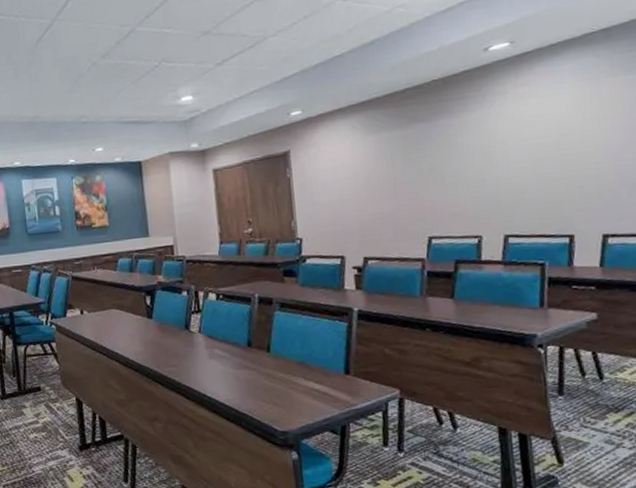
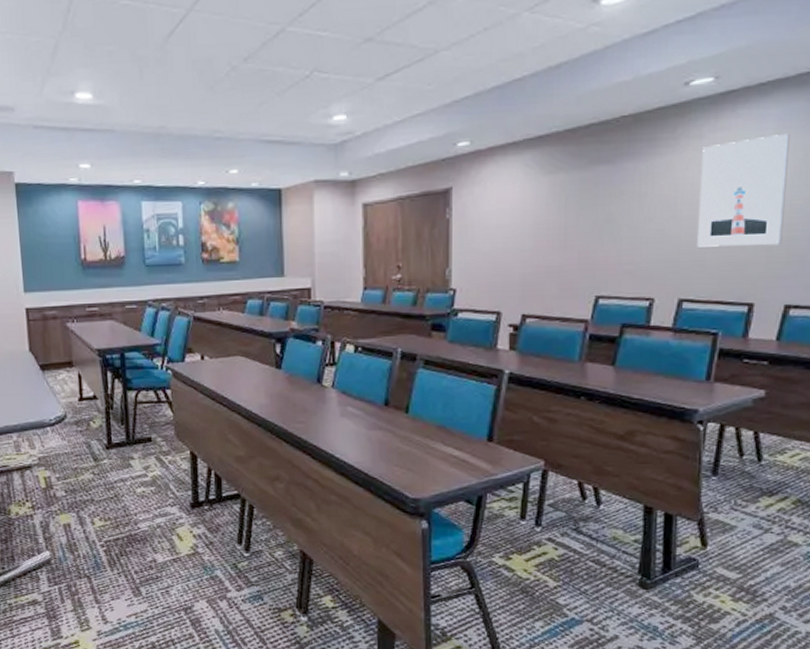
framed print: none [508,84,591,188] -> present [697,133,790,247]

